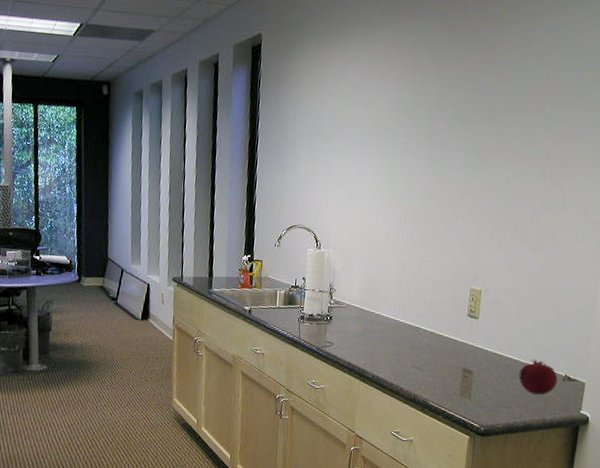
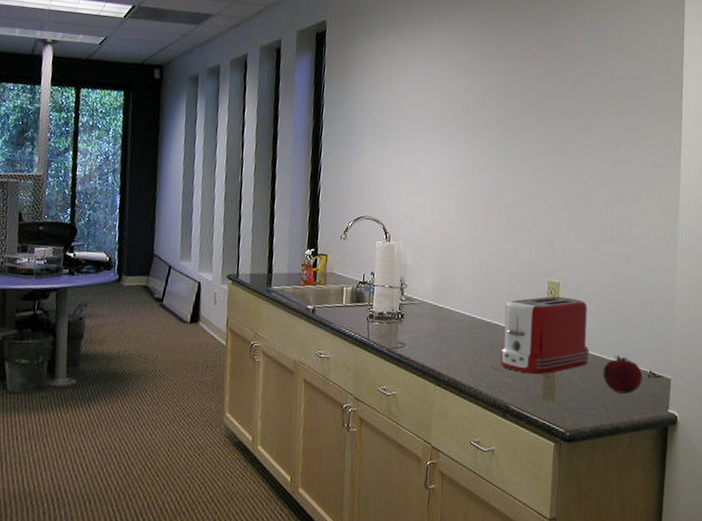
toaster: none [420,303,508,375] -> present [499,296,590,375]

